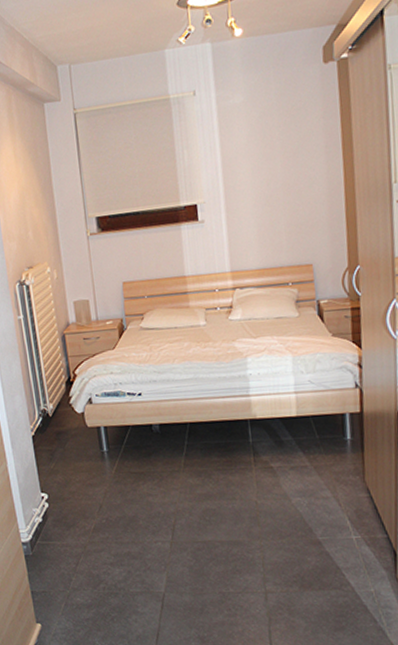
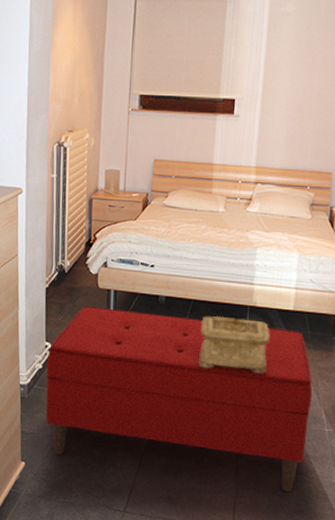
bench: none [45,437,335,611] -> present [46,306,313,493]
decorative box: none [202,433,279,493] -> present [199,315,270,374]

